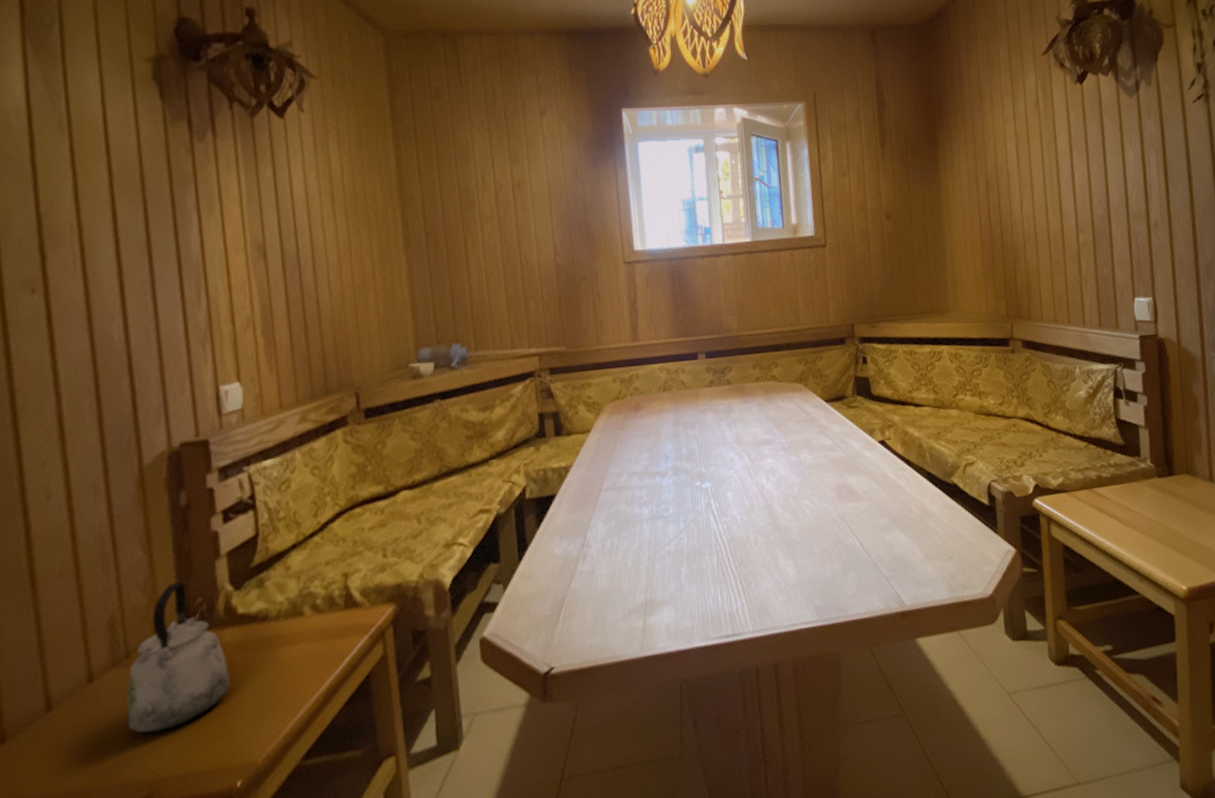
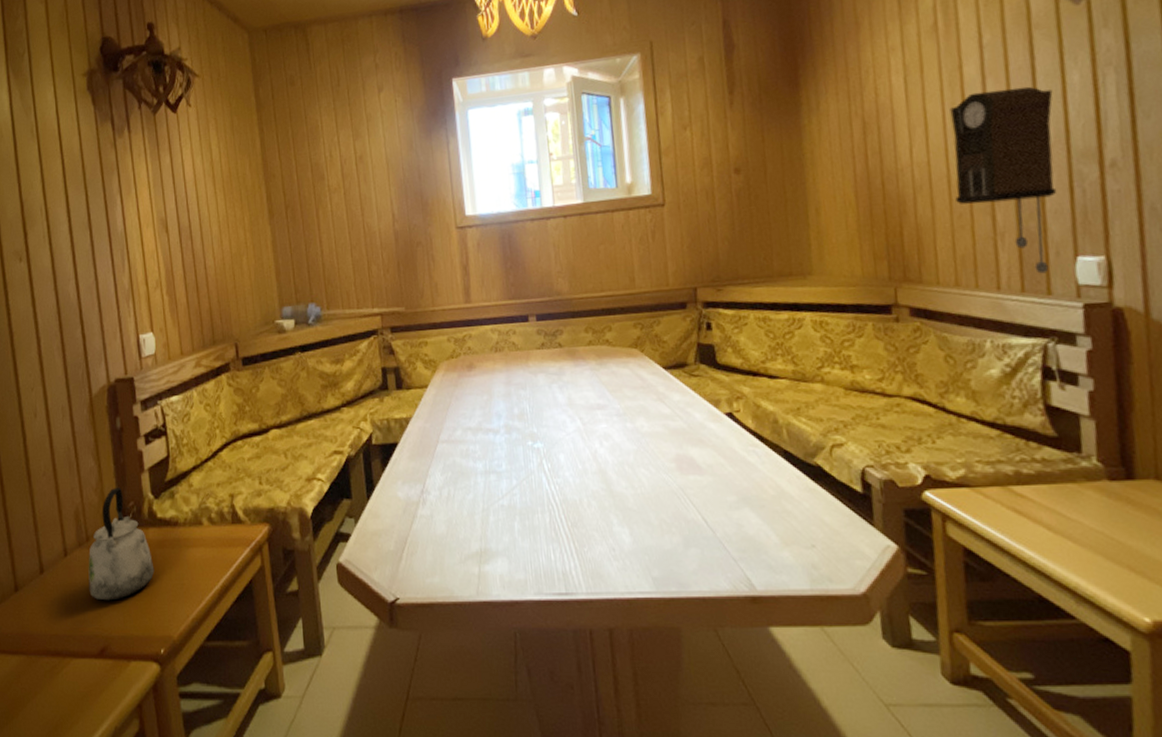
pendulum clock: none [1048,159,1121,312] -> present [949,86,1057,274]

